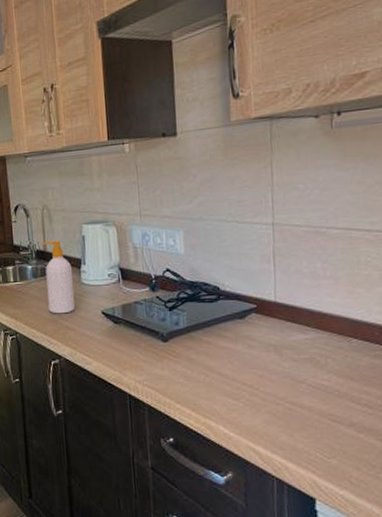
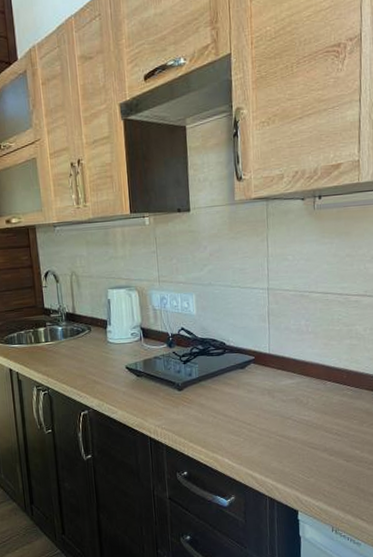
soap bottle: present [41,240,76,314] -> none [70,303,102,370]

